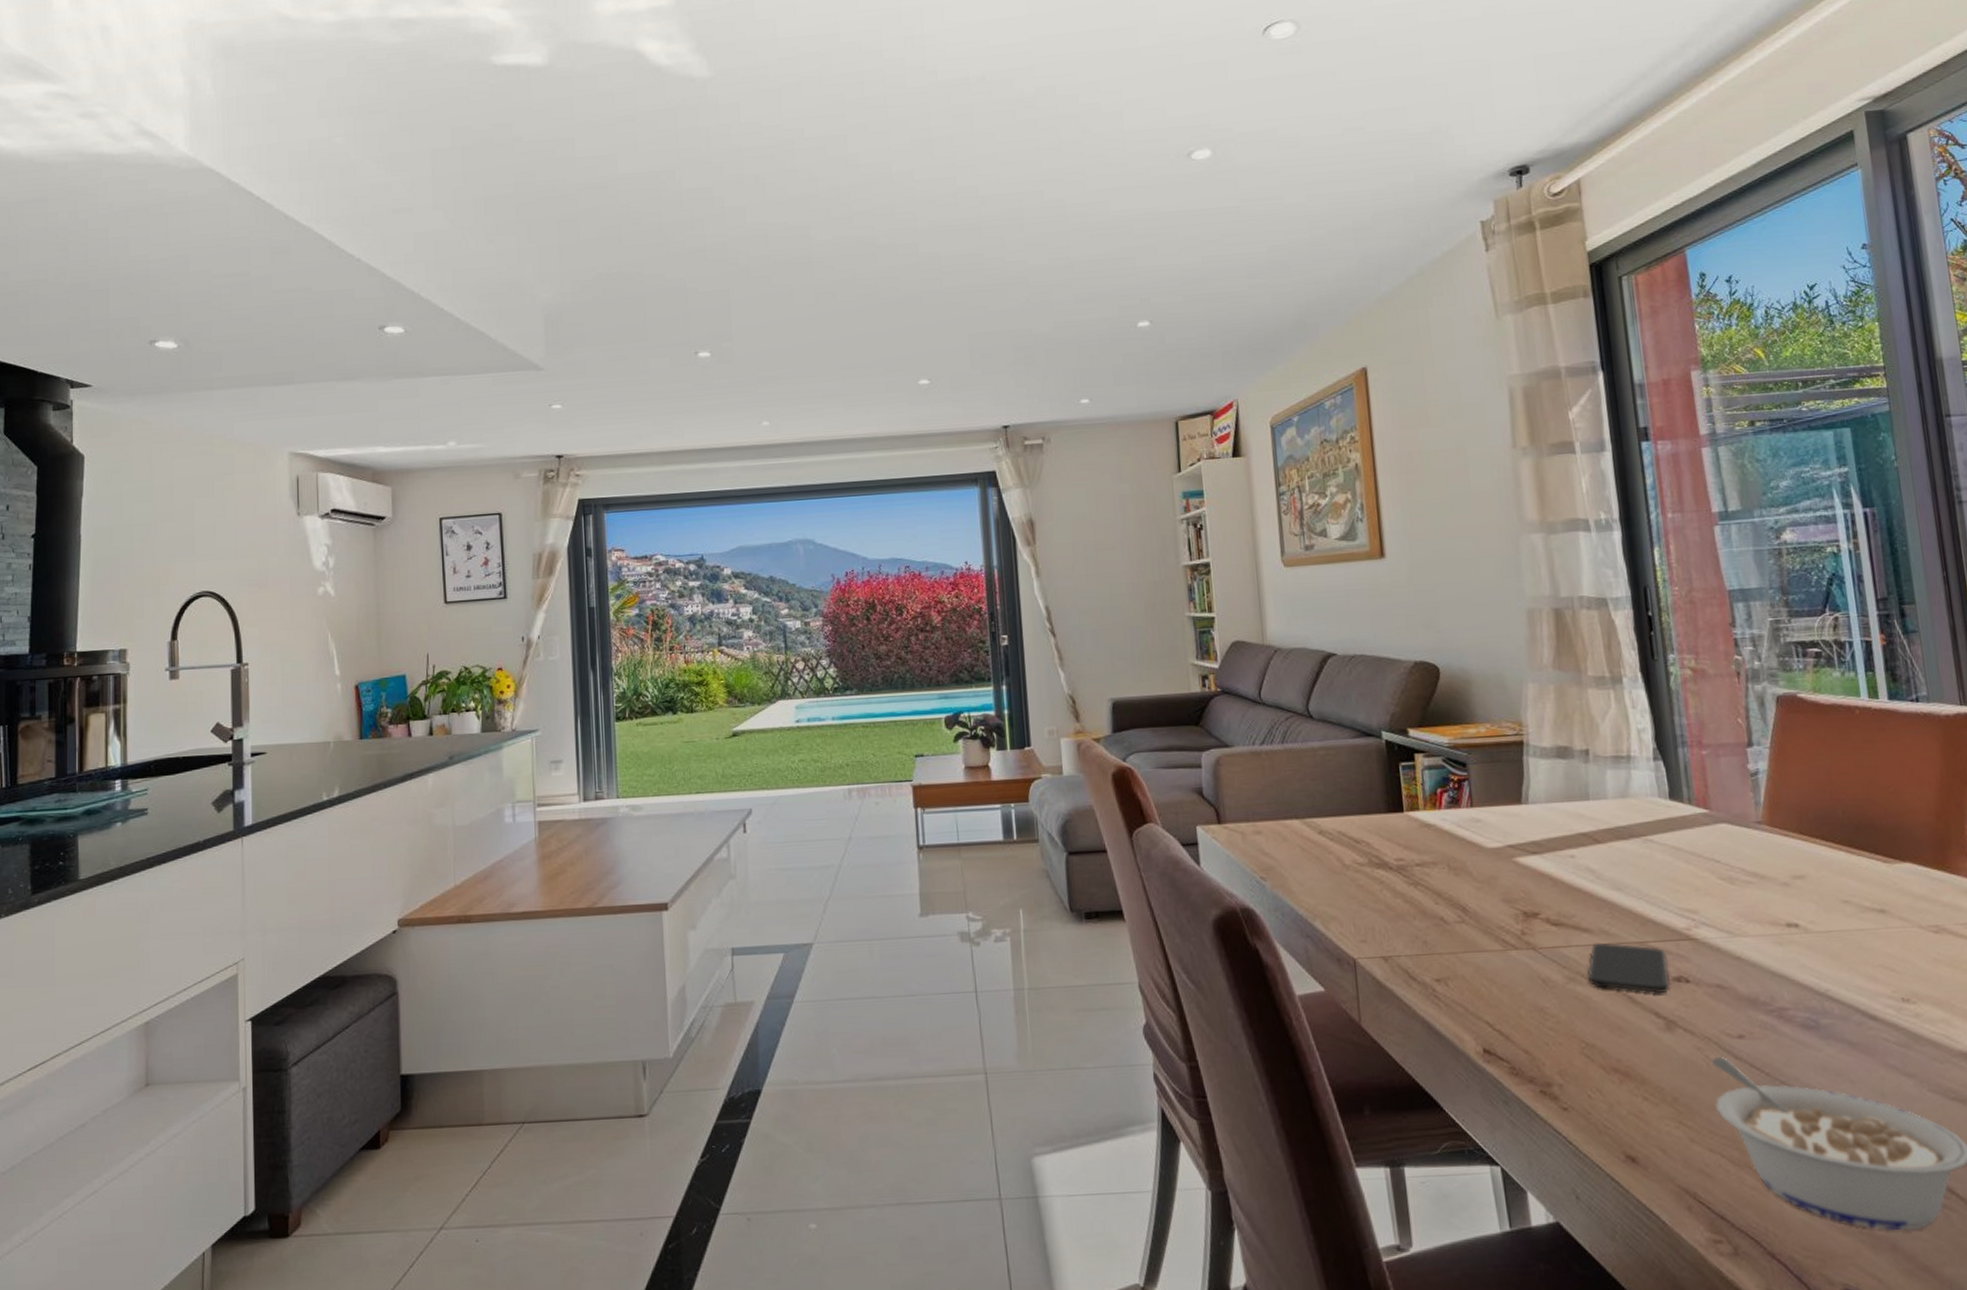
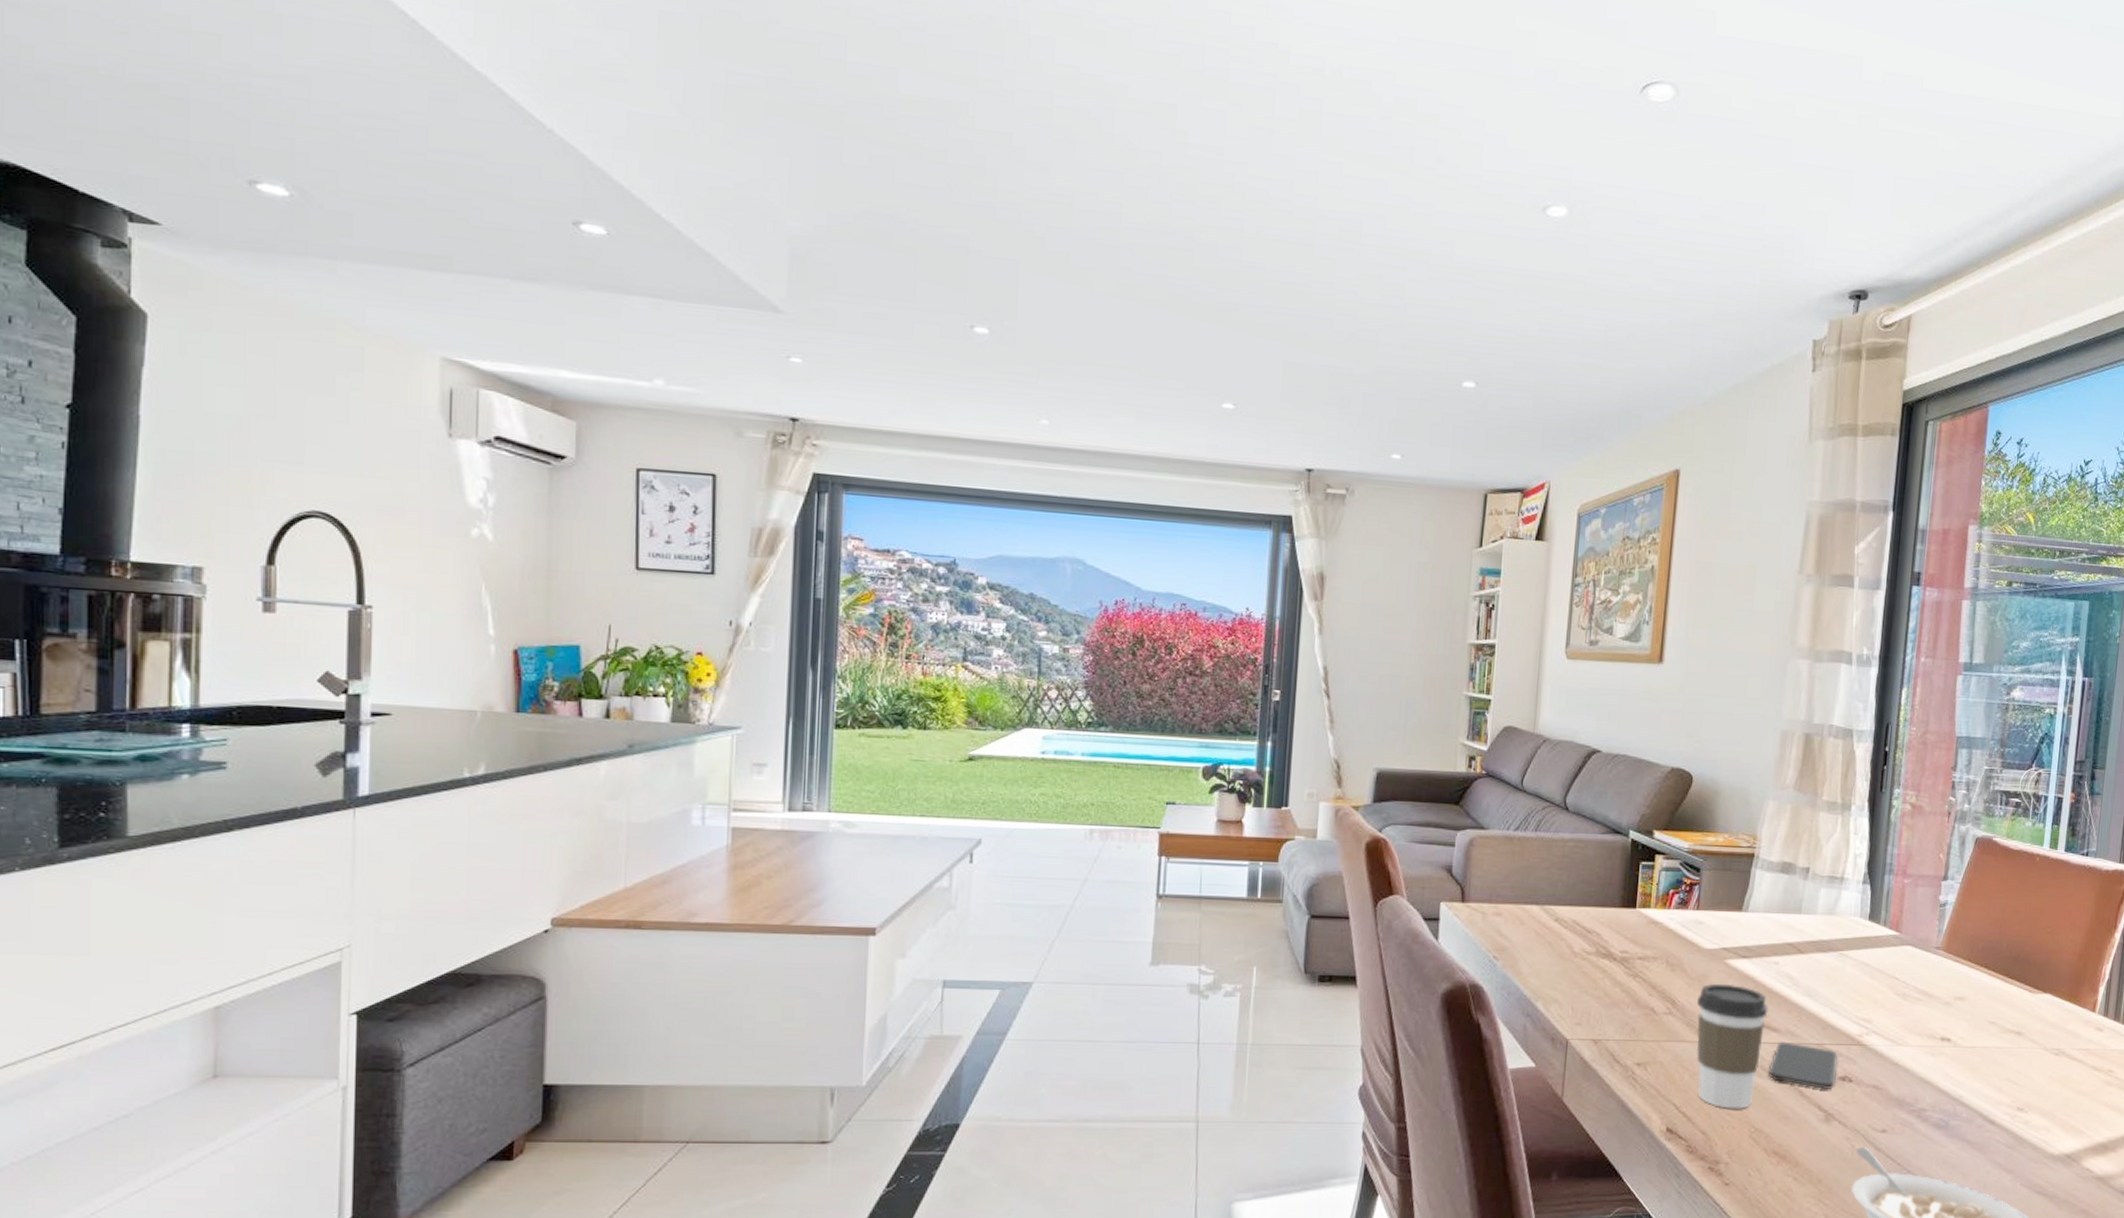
coffee cup: none [1490,884,1576,1023] -> present [1696,983,1768,1109]

